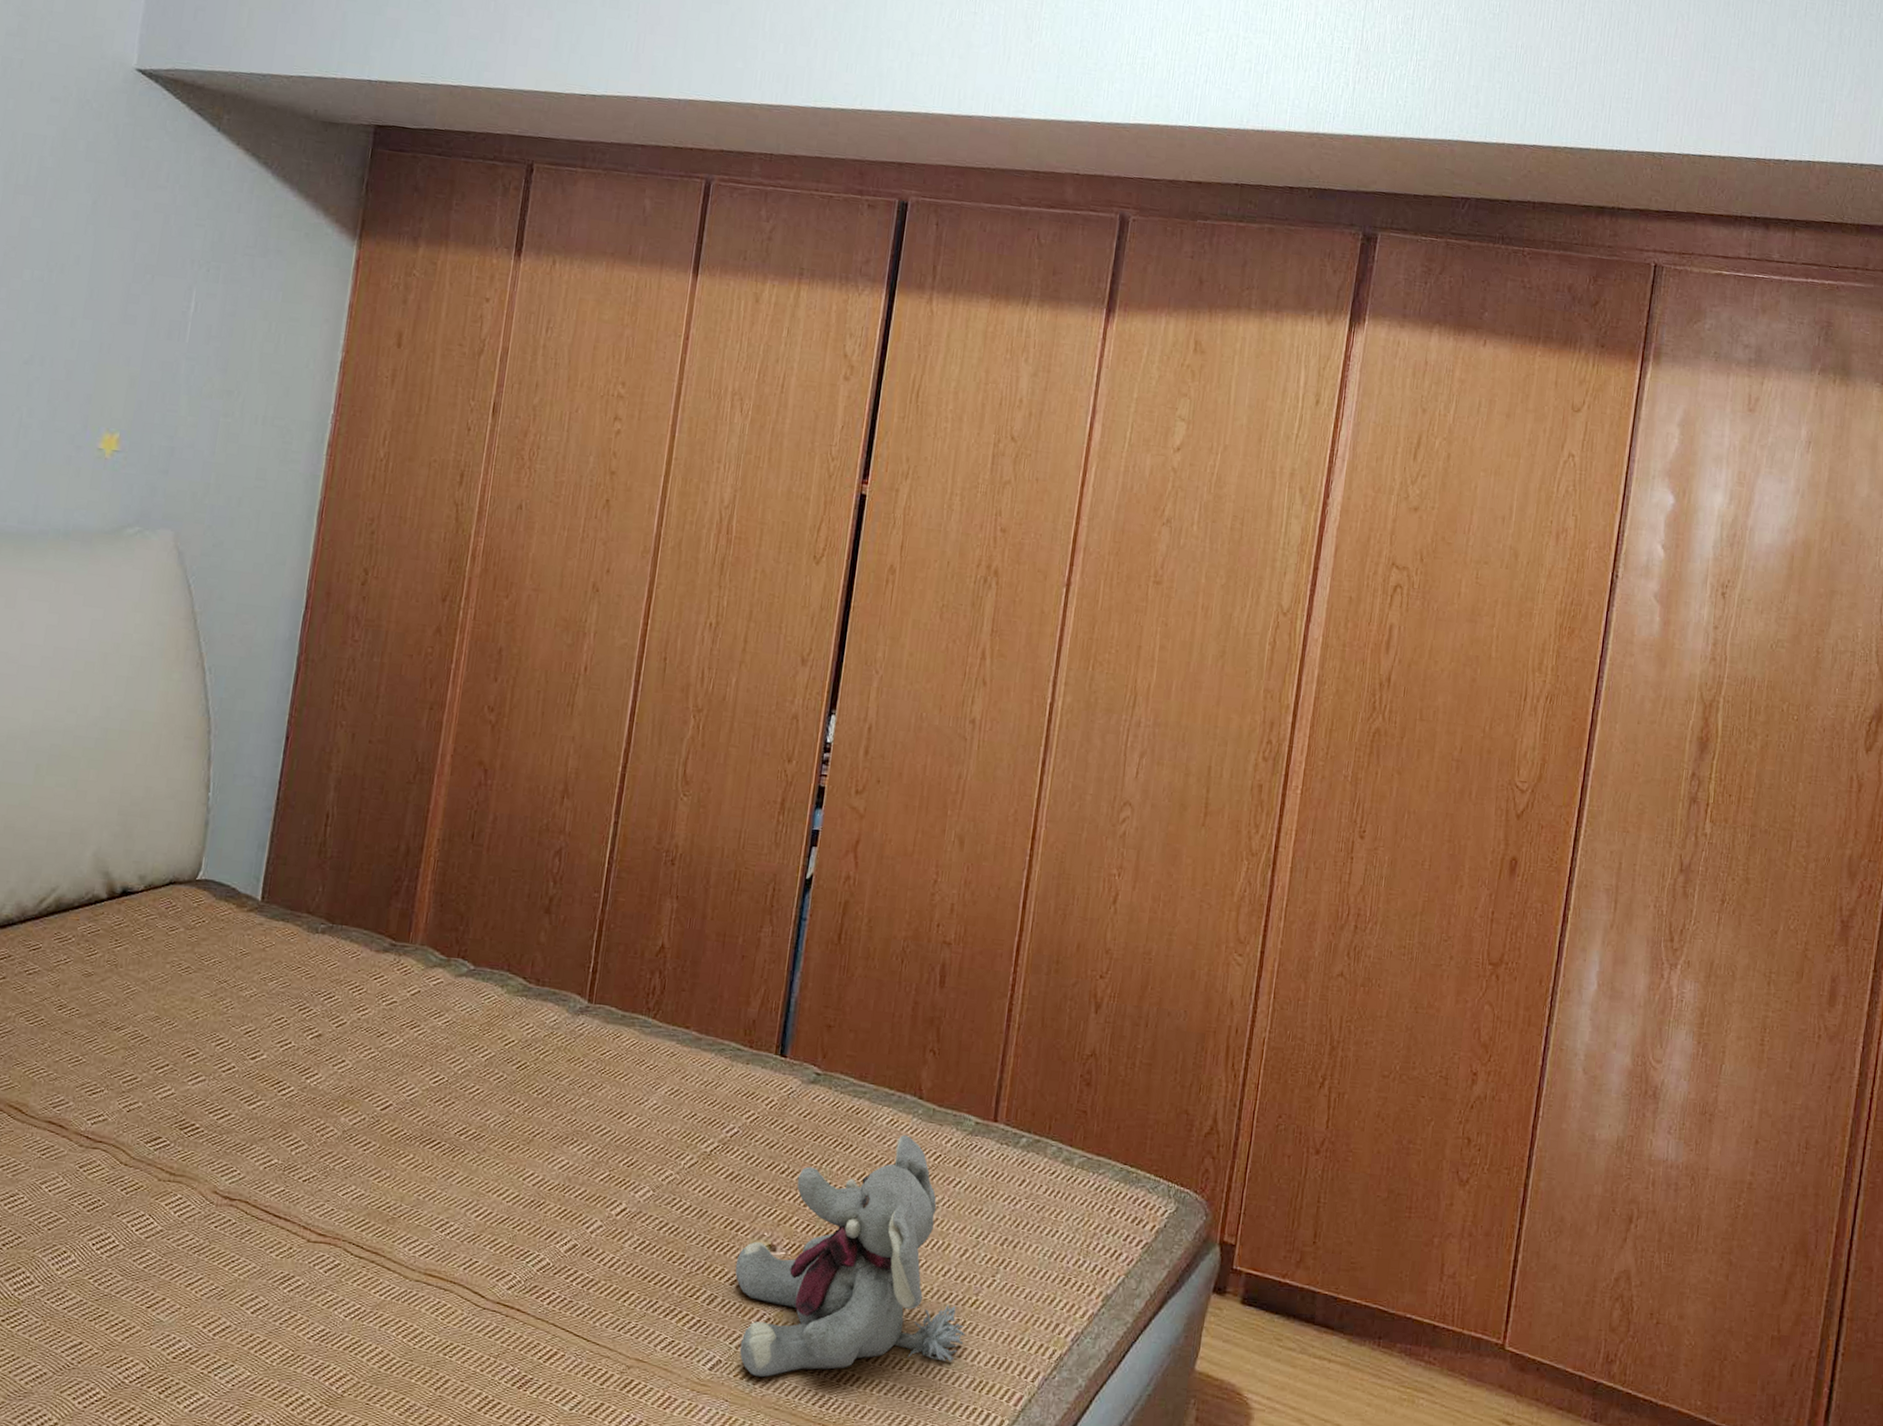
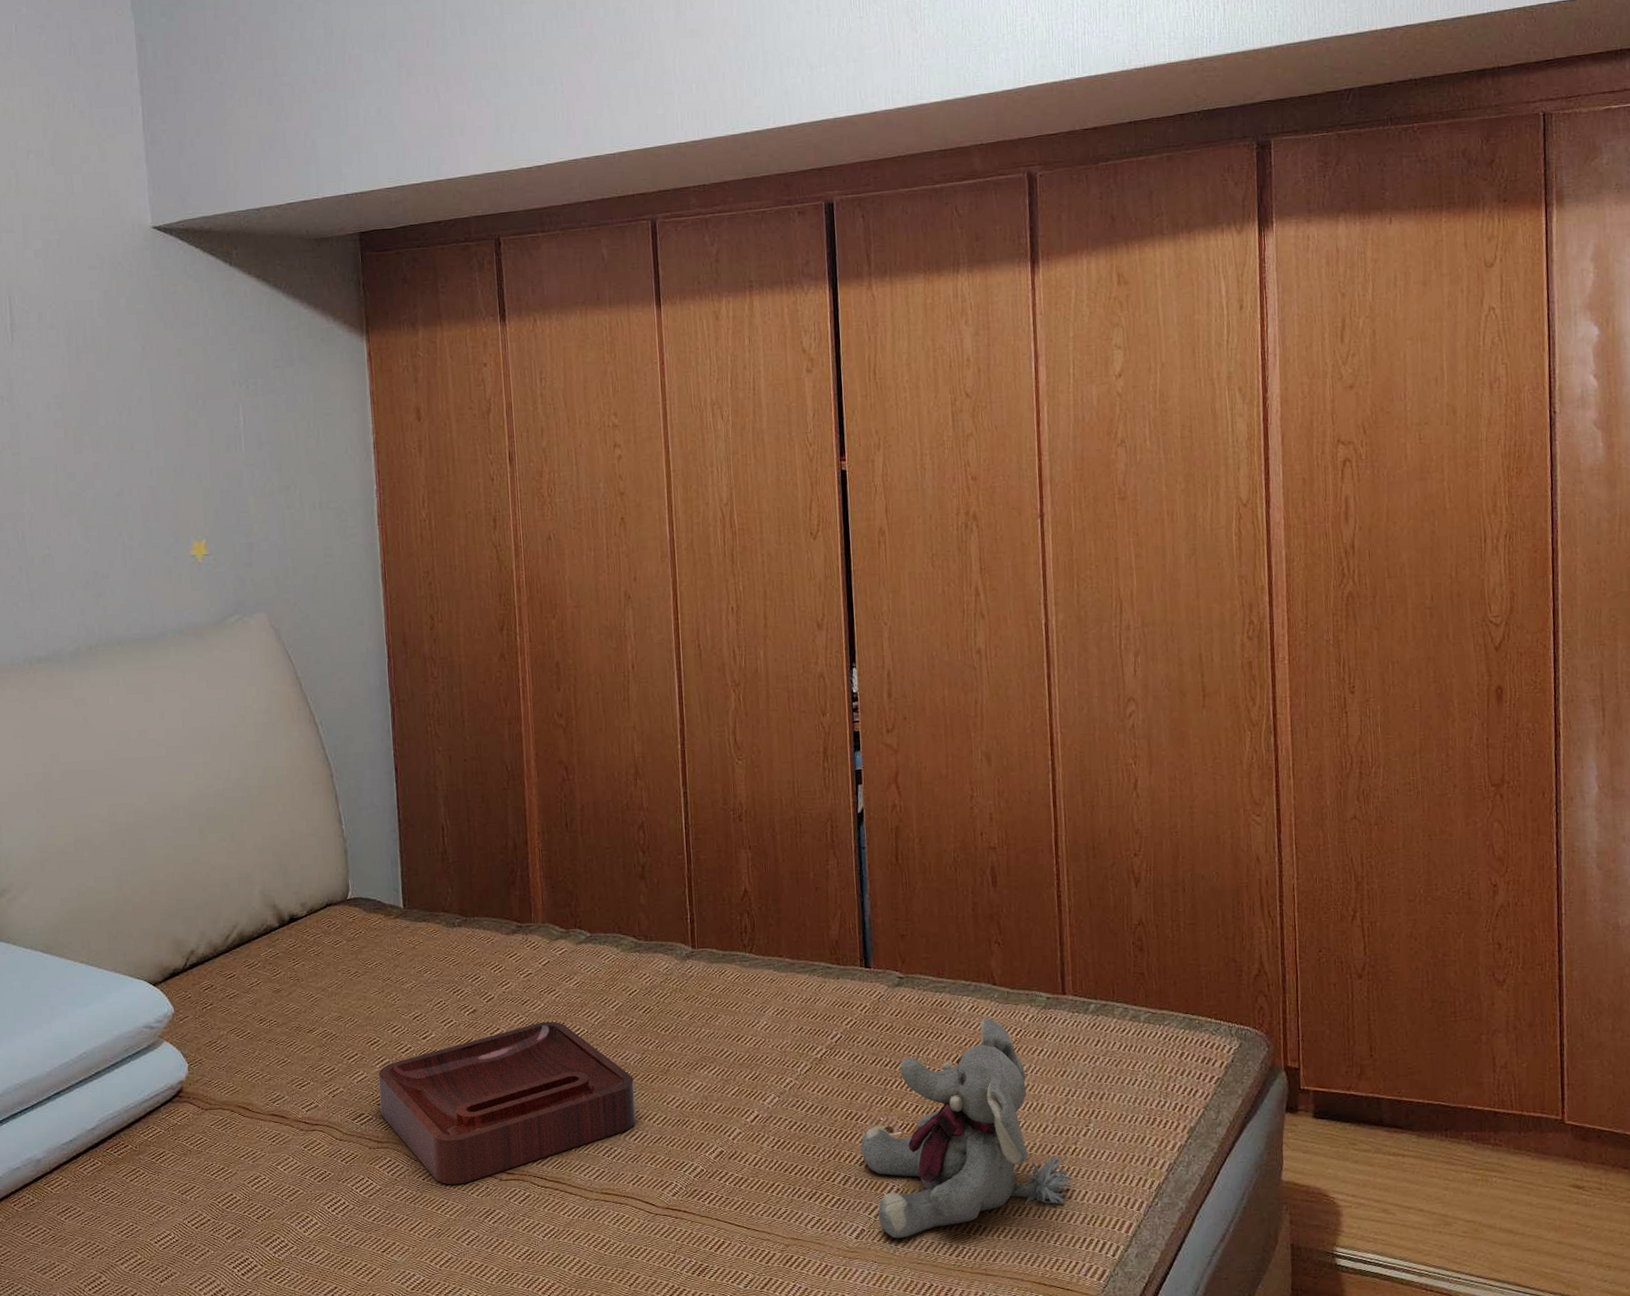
decorative tray: none [181,1060,490,1240] -> present [378,1021,636,1185]

